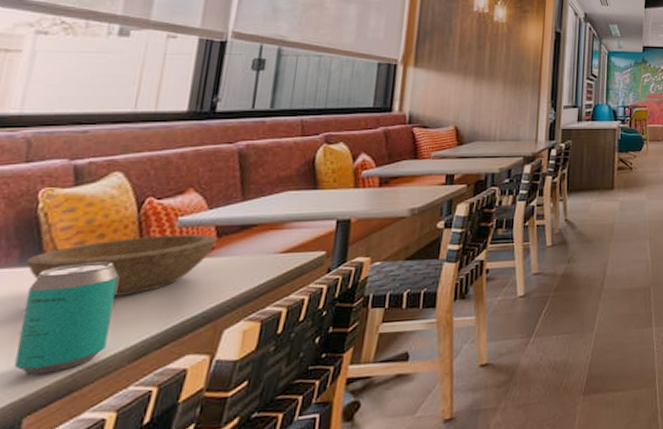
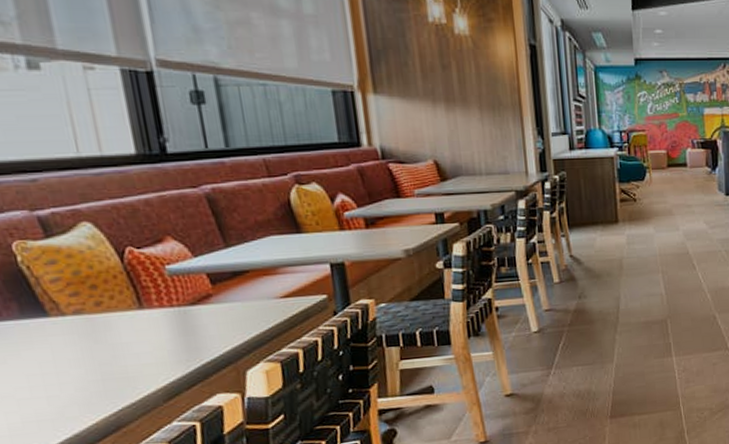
beverage can: present [15,262,118,375] -> none [40,311,138,415]
bowl: present [27,234,218,296] -> none [28,282,213,343]

